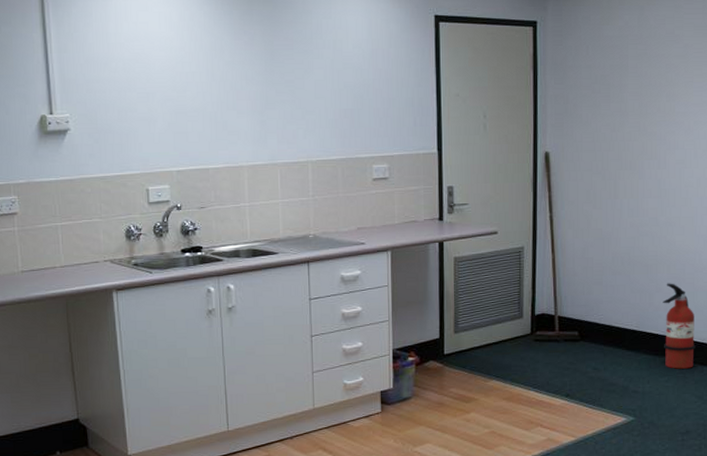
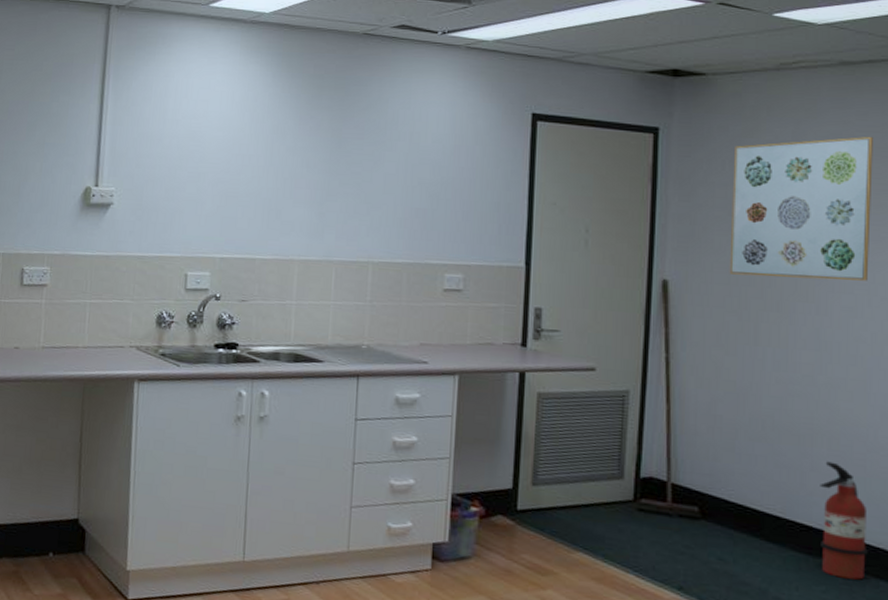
wall art: none [594,17,697,142] -> present [729,136,873,281]

